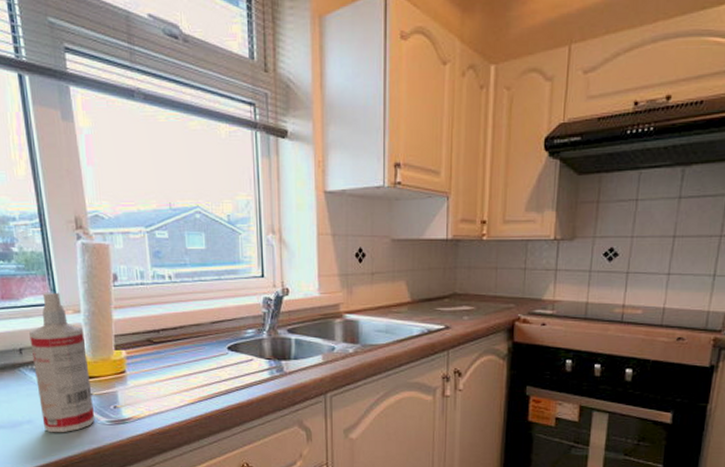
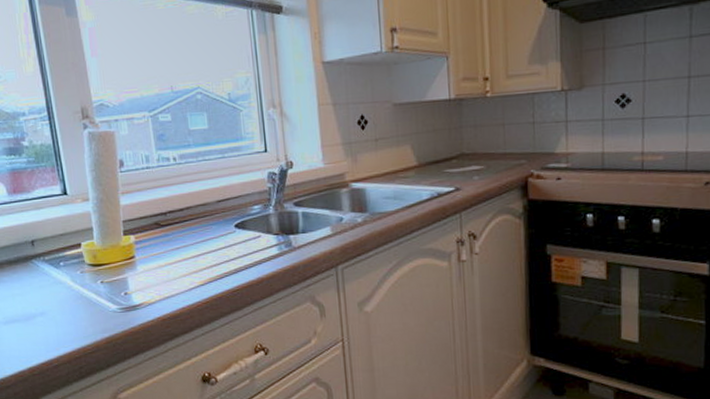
spray bottle: present [29,292,95,433] -> none [40,182,107,324]

